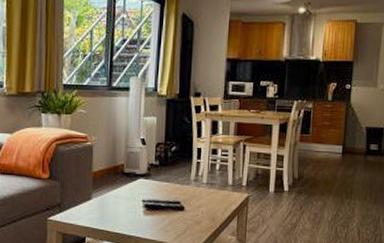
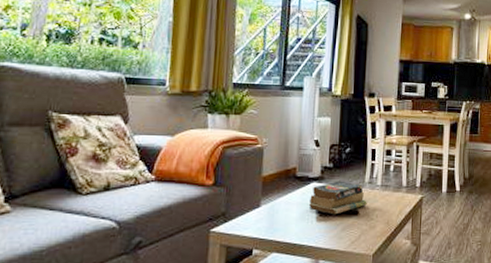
books: none [136,178,193,210] -> present [308,181,367,215]

